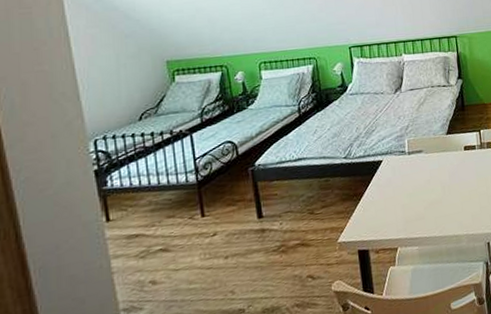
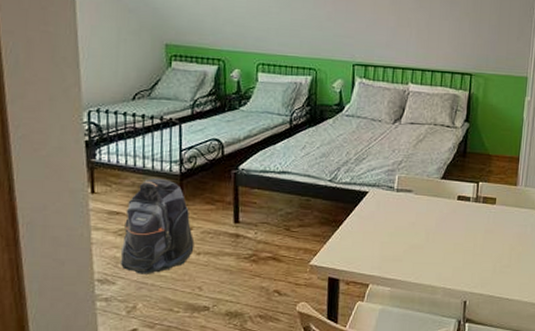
backpack: none [144,191,221,293] -> present [120,178,195,274]

